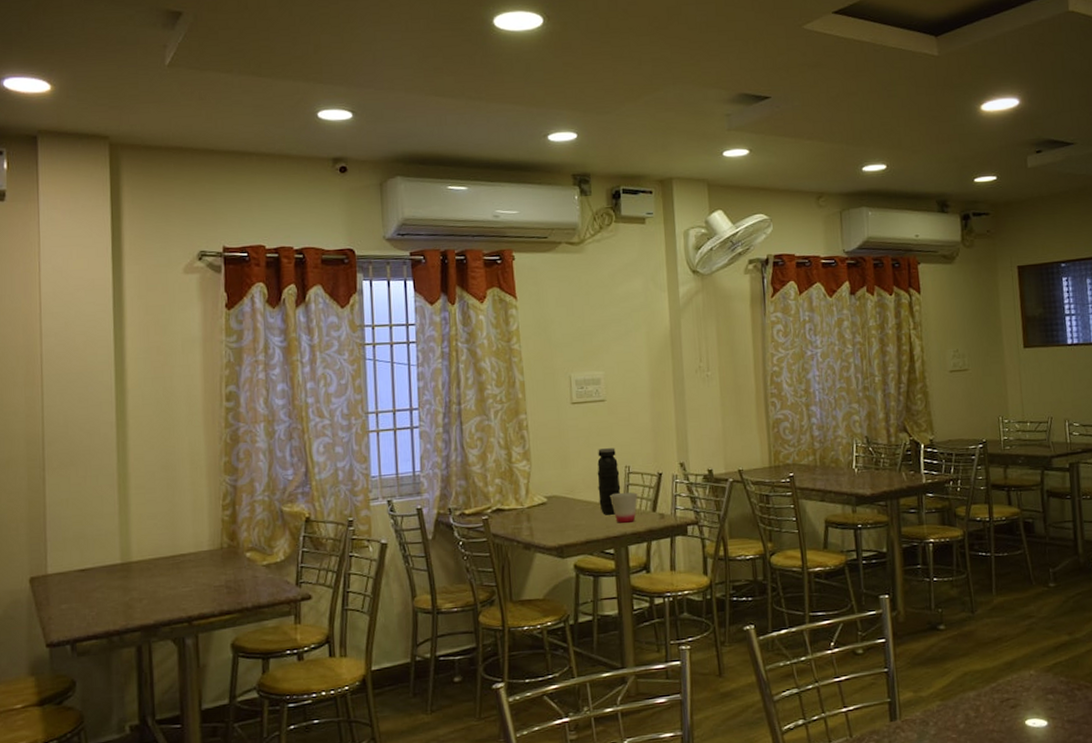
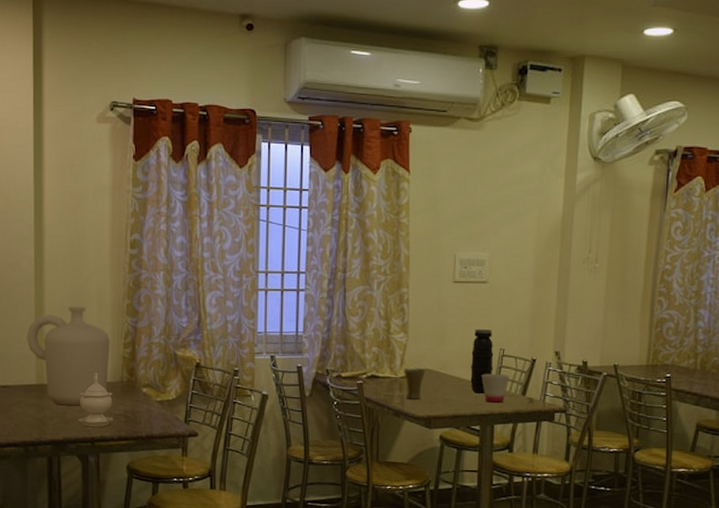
water jug: none [108,470,207,584] -> present [26,307,111,406]
sugar bowl: none [171,542,214,605] -> present [78,373,114,428]
cup: none [530,495,553,530] -> present [404,368,426,400]

